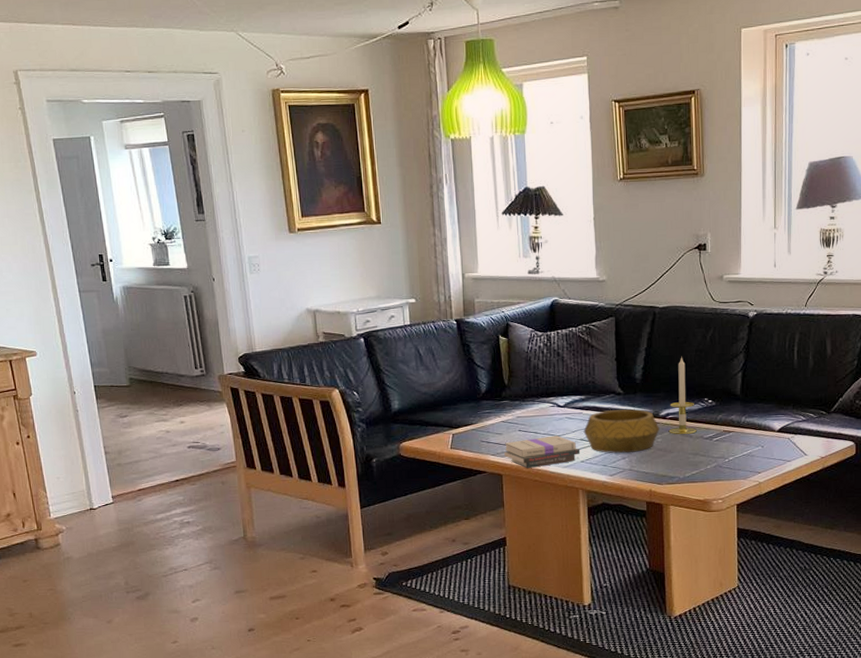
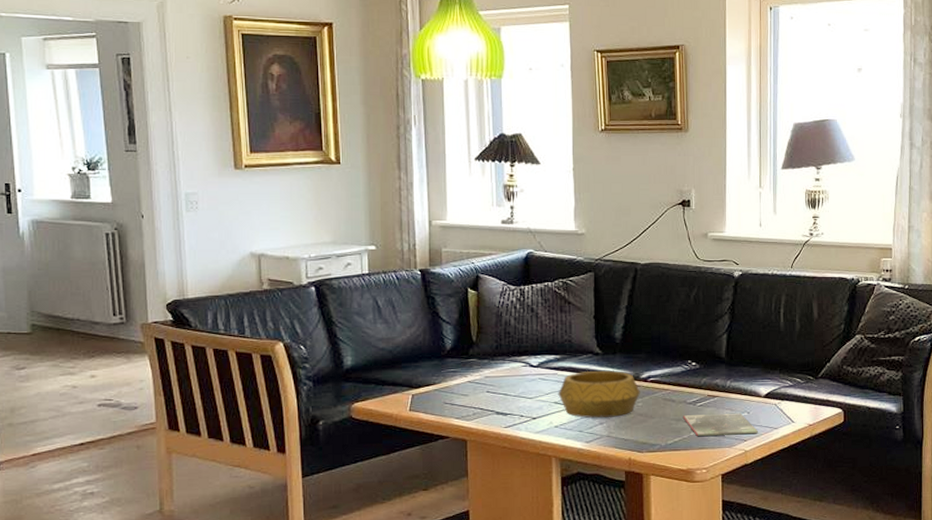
books: present [504,435,581,468] -> none [470,398,554,433]
candle: present [668,356,697,435] -> none [650,315,680,399]
magazine: none [699,447,771,469] -> present [682,413,758,436]

